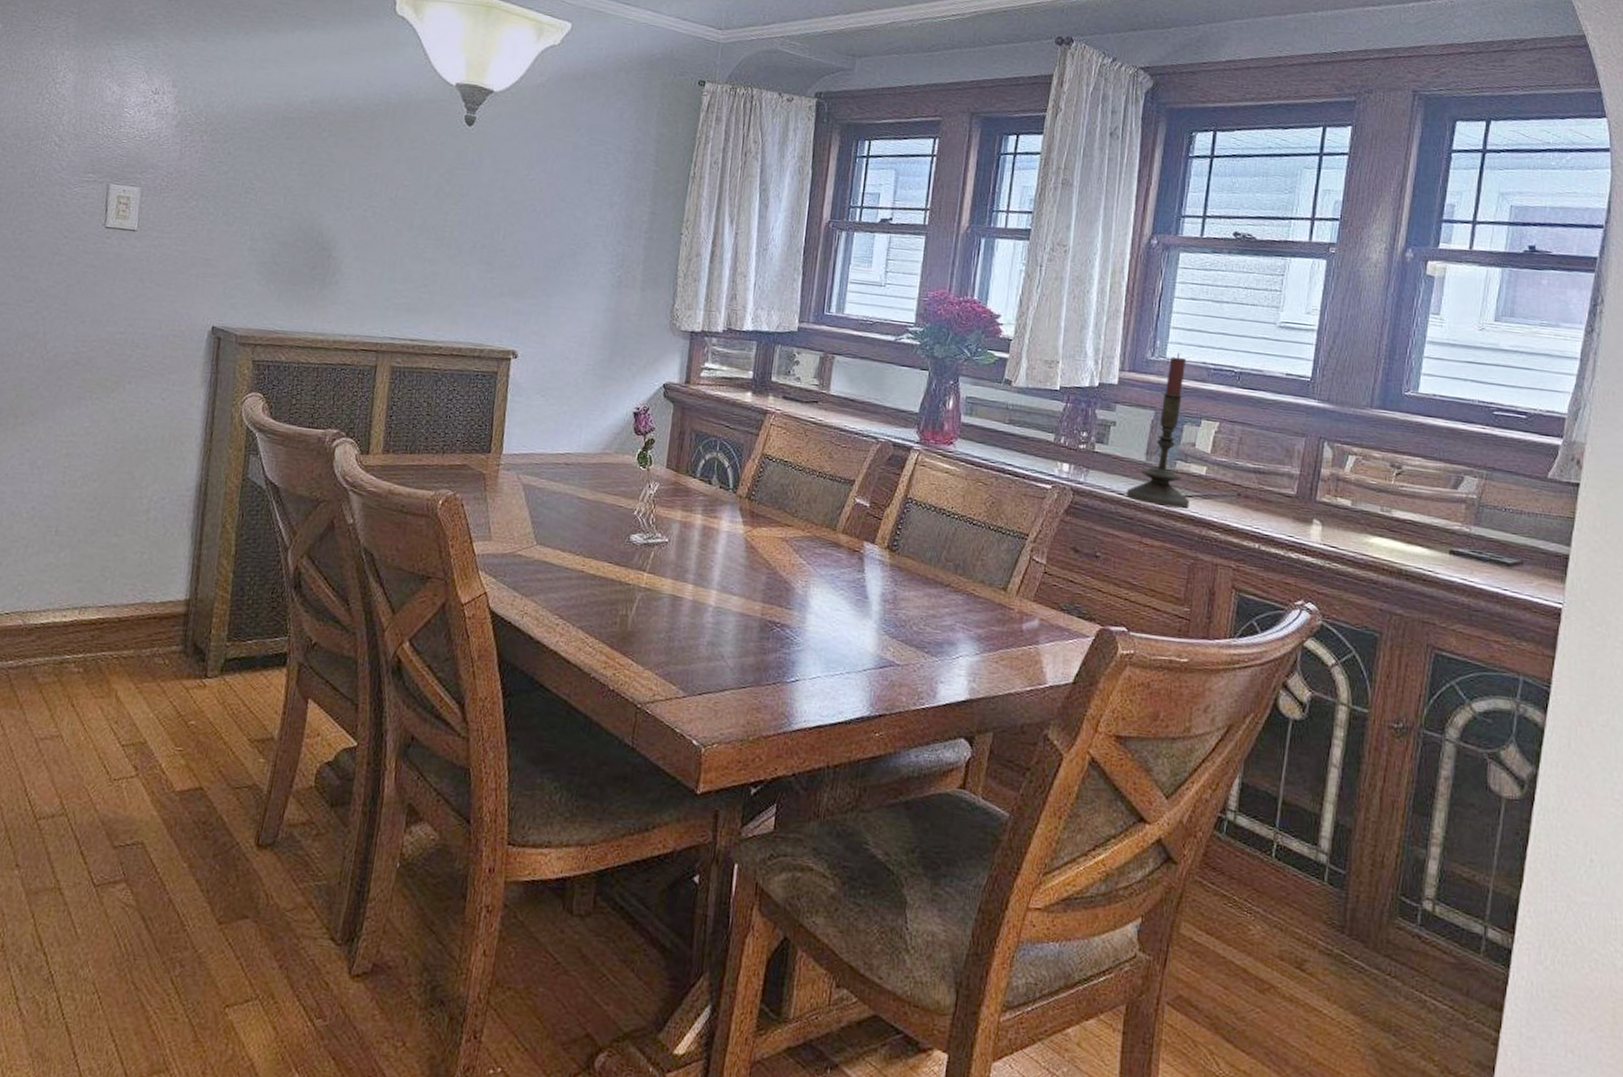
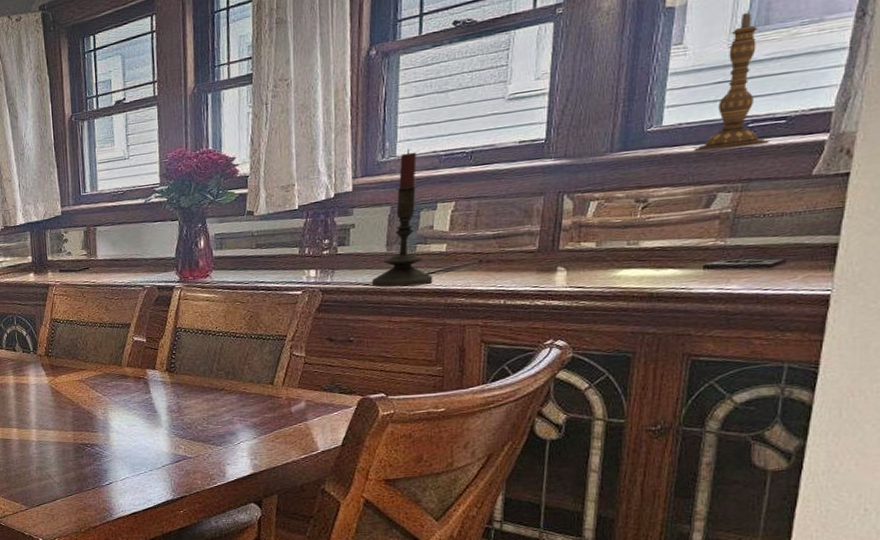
candlestick: none [1445,298,1512,436] -> present [694,11,769,152]

